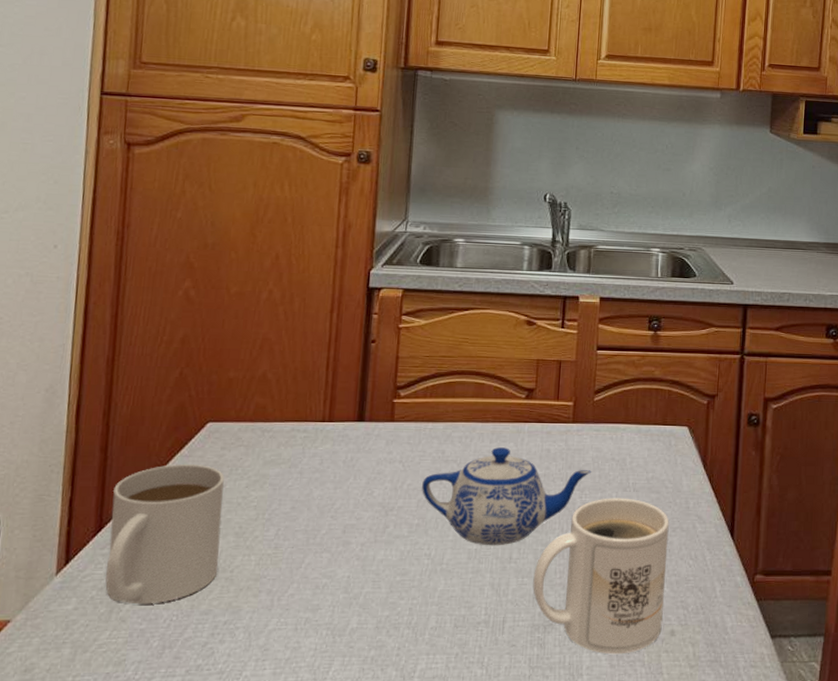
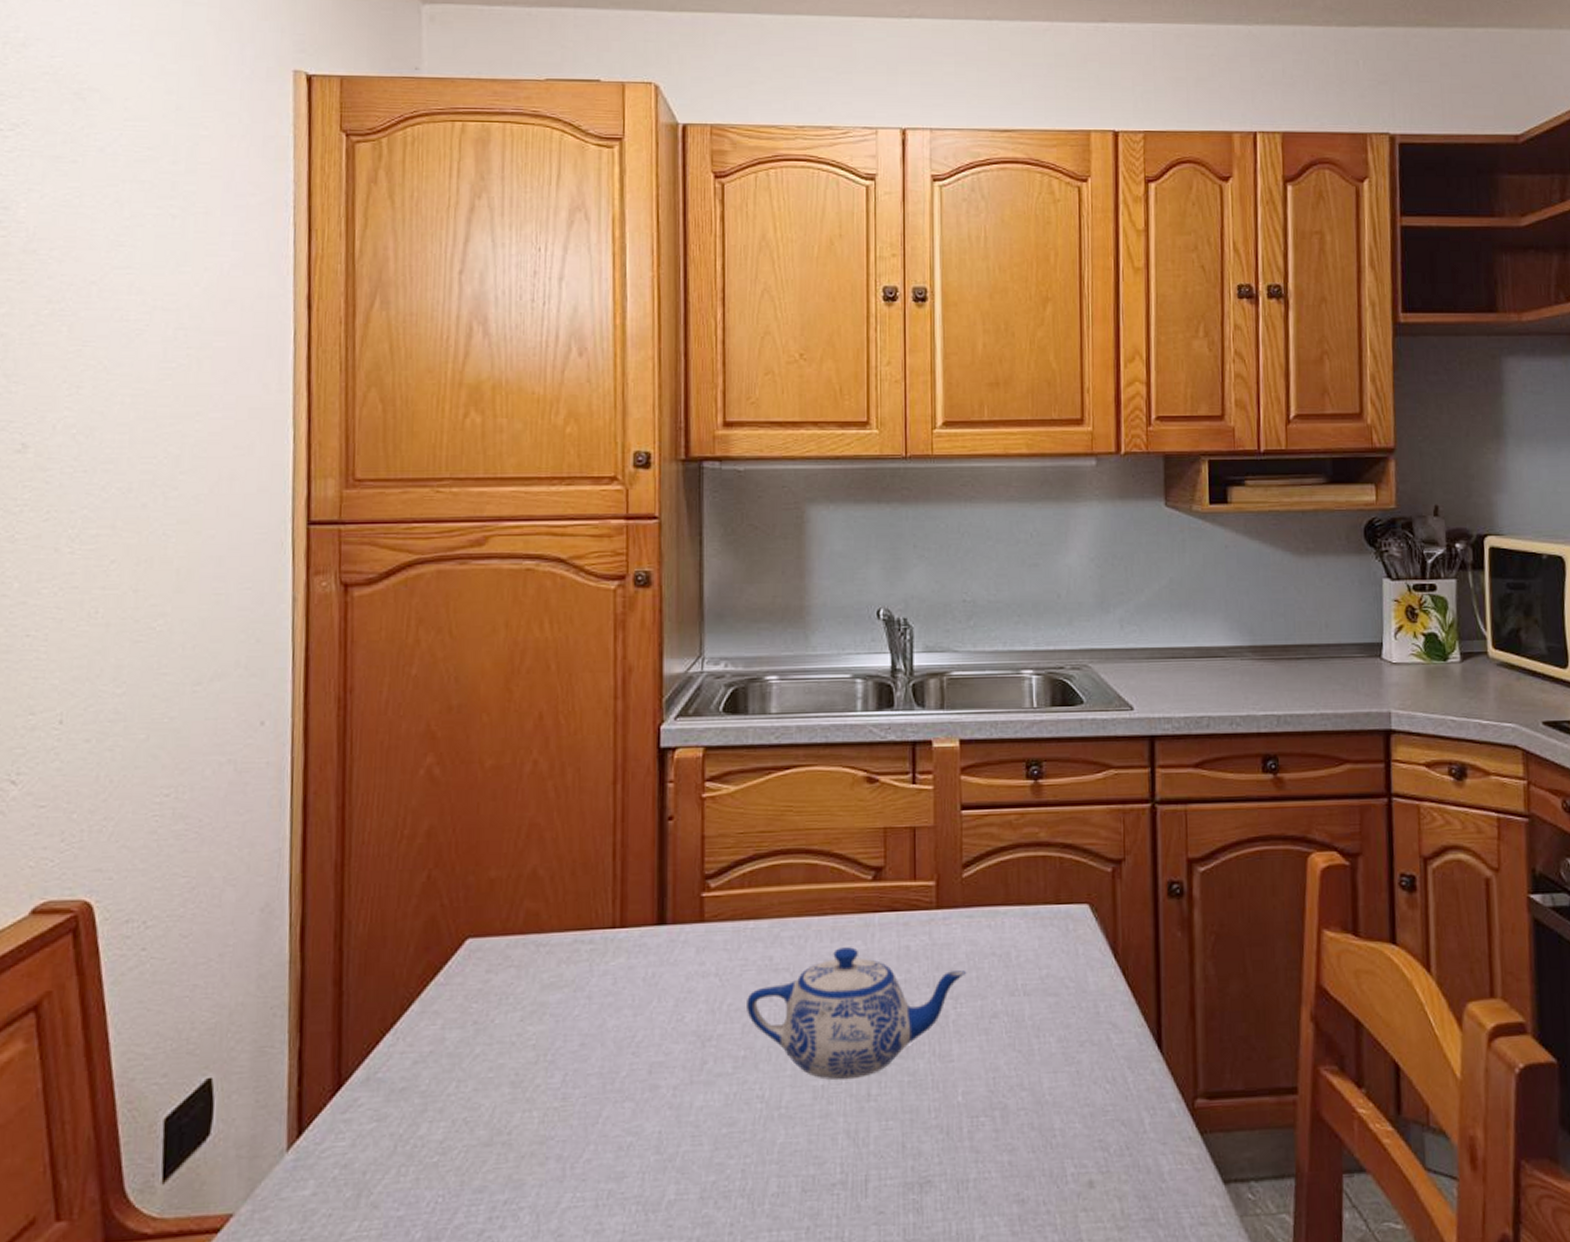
mug: present [105,464,225,605] -> none [350,995,493,1184]
mug: present [533,498,669,655] -> none [901,1005,1076,1218]

